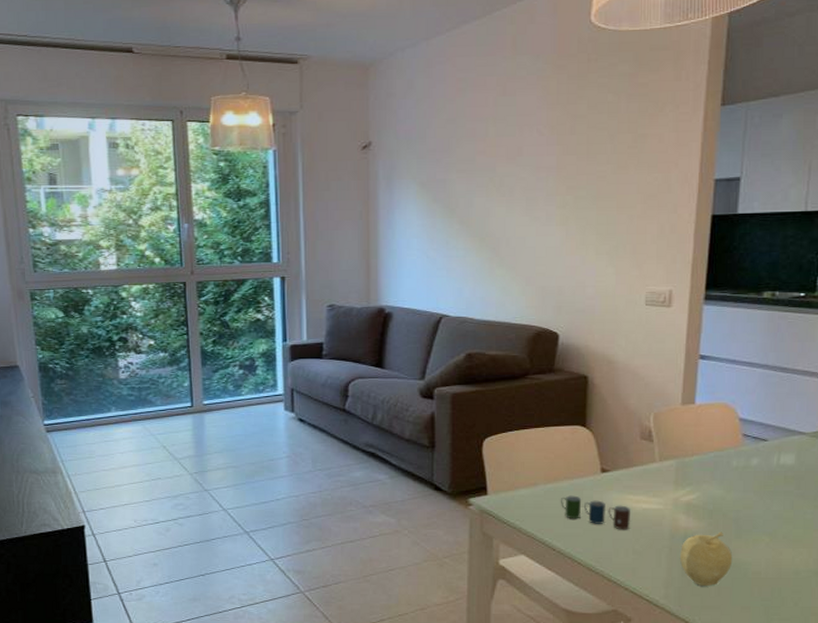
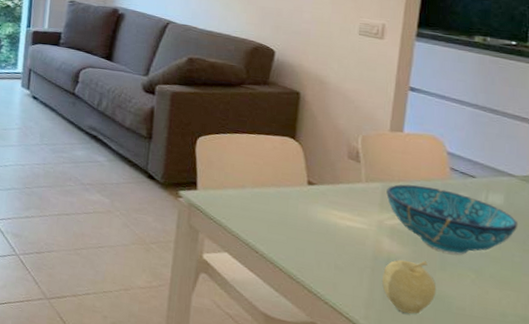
cup: present [561,495,630,530] -> none [266,202,334,245]
bowl: none [681,456,809,521] -> present [386,184,518,255]

